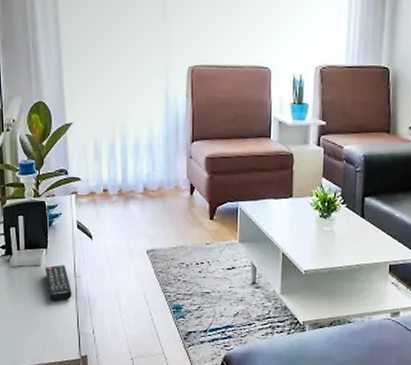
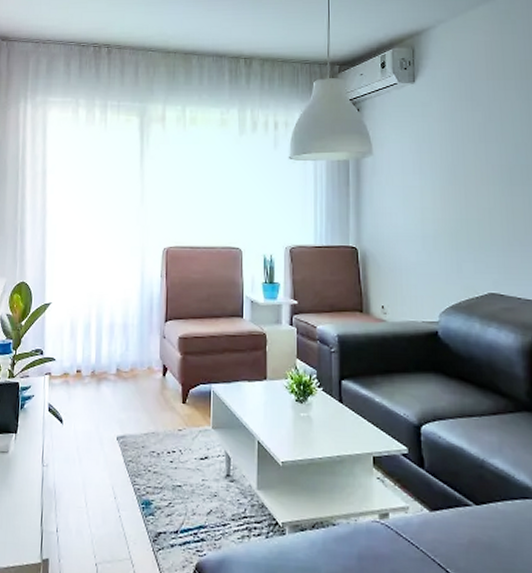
remote control: present [44,264,72,302] -> none [12,451,38,494]

